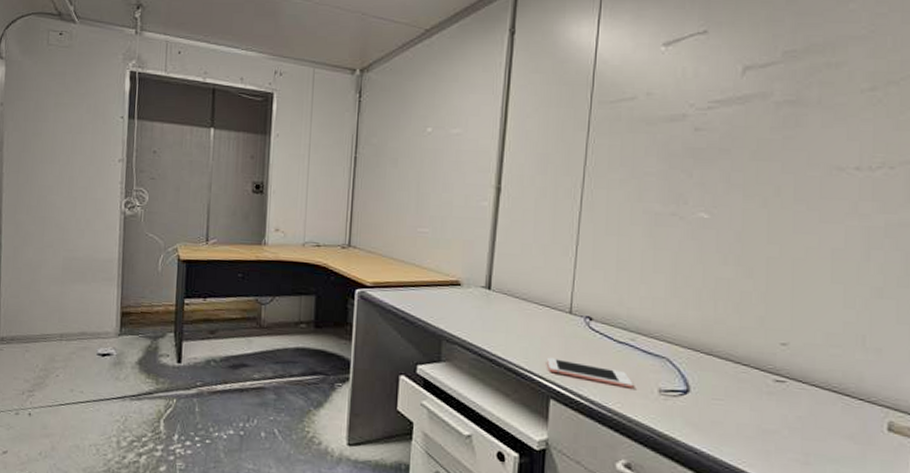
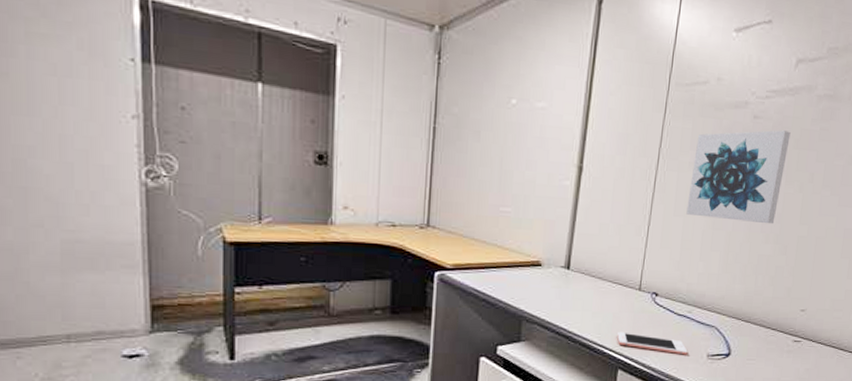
wall art: none [620,141,744,244] -> present [686,130,791,225]

